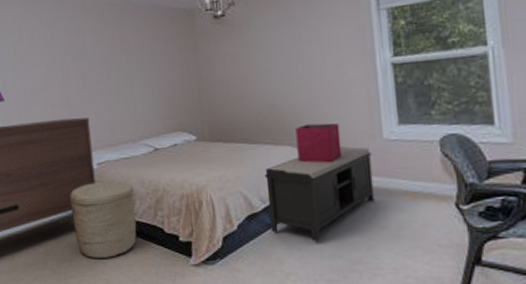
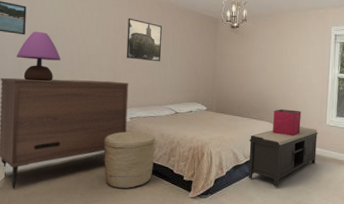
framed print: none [76,31,126,86] -> present [126,18,162,62]

